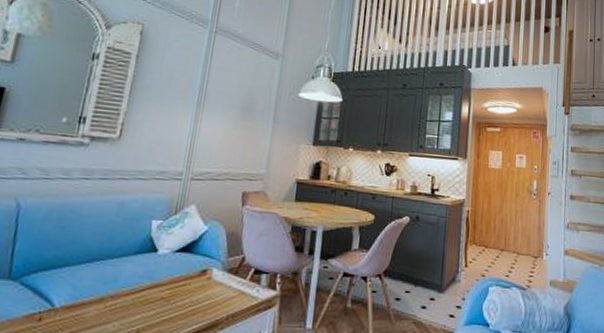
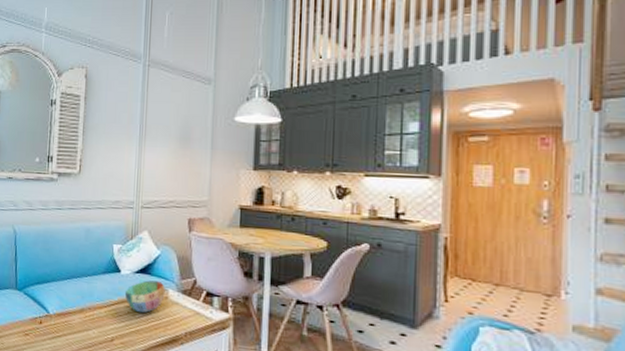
bowl: none [159,259,210,298] -> present [124,280,165,313]

